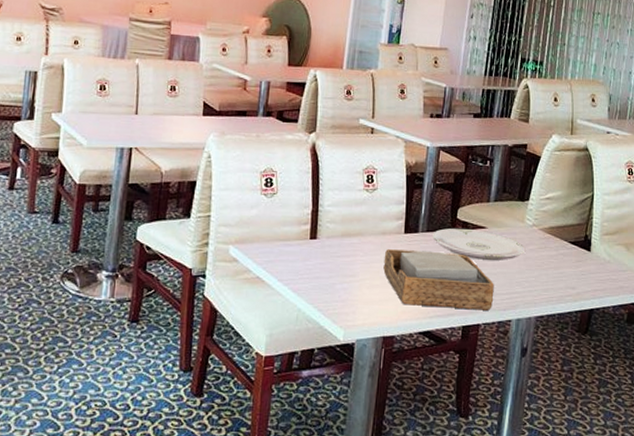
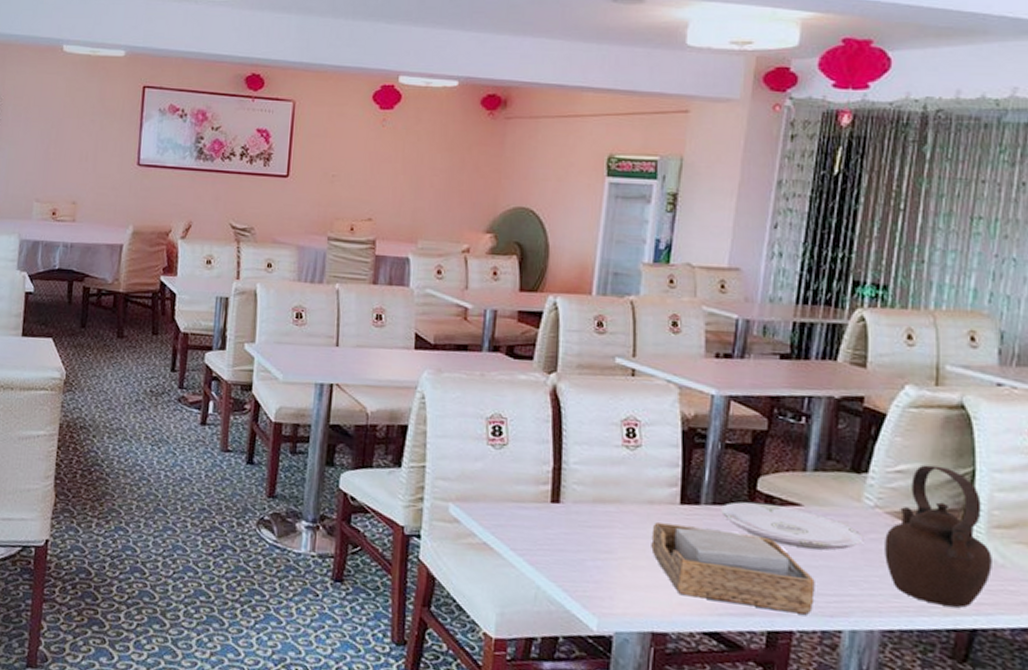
teapot: none [538,192,603,294] -> present [885,465,992,608]

